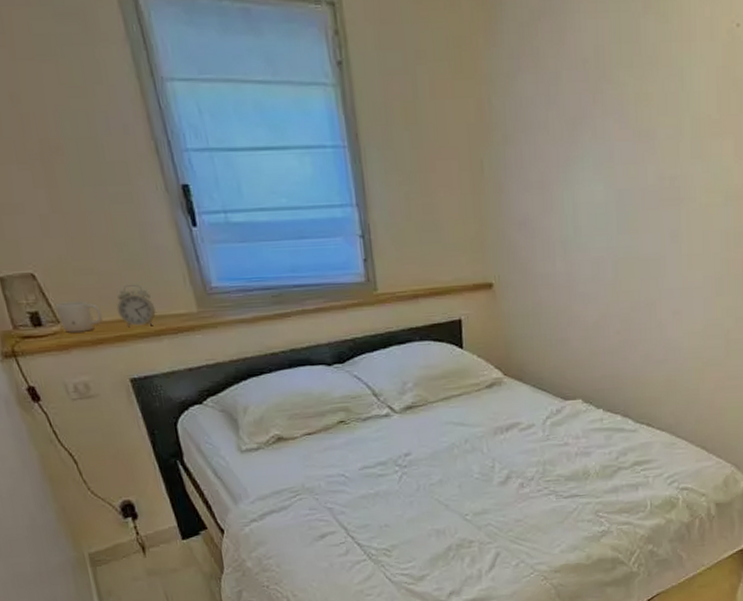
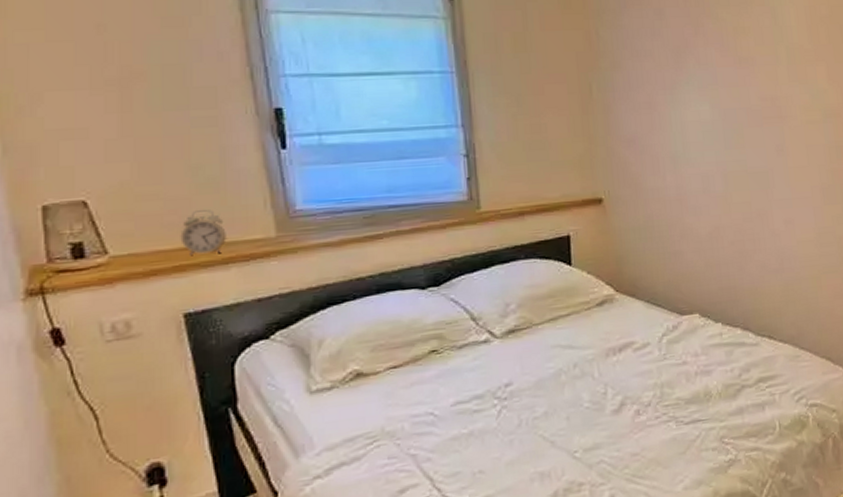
mug: present [54,301,103,333] -> none [105,229,162,265]

